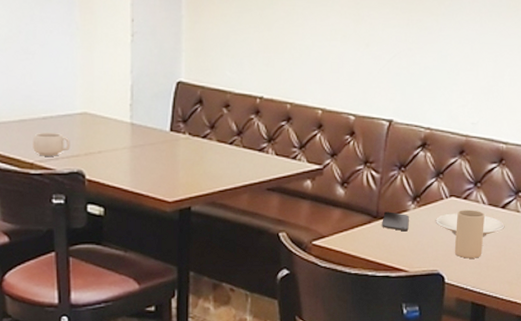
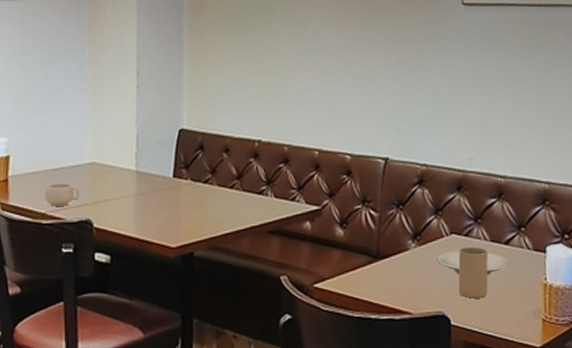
smartphone: present [382,212,409,232] -> none [383,251,411,272]

